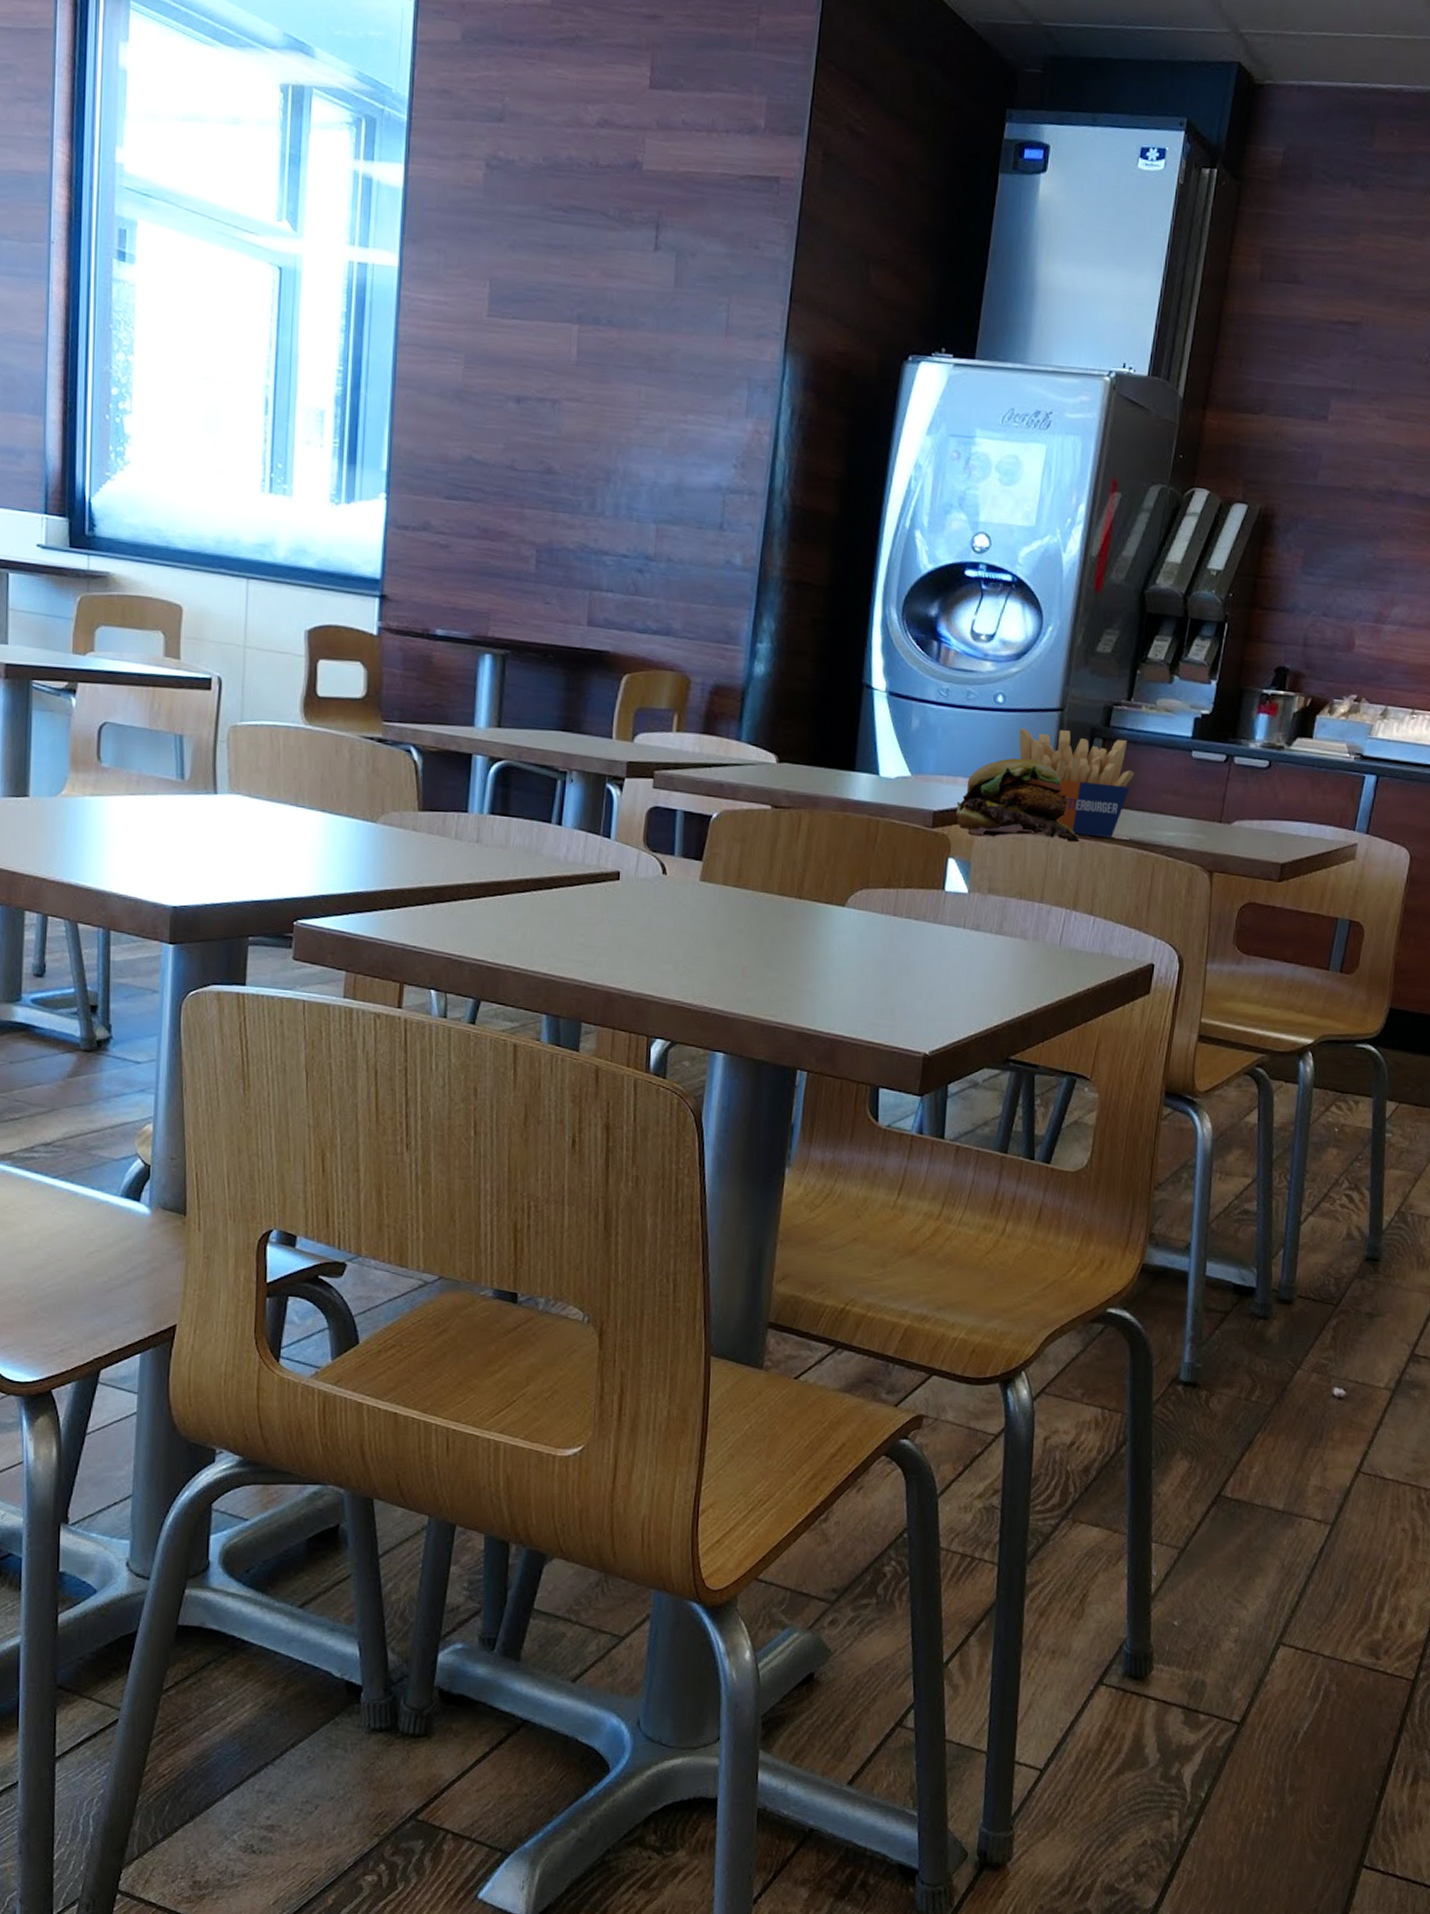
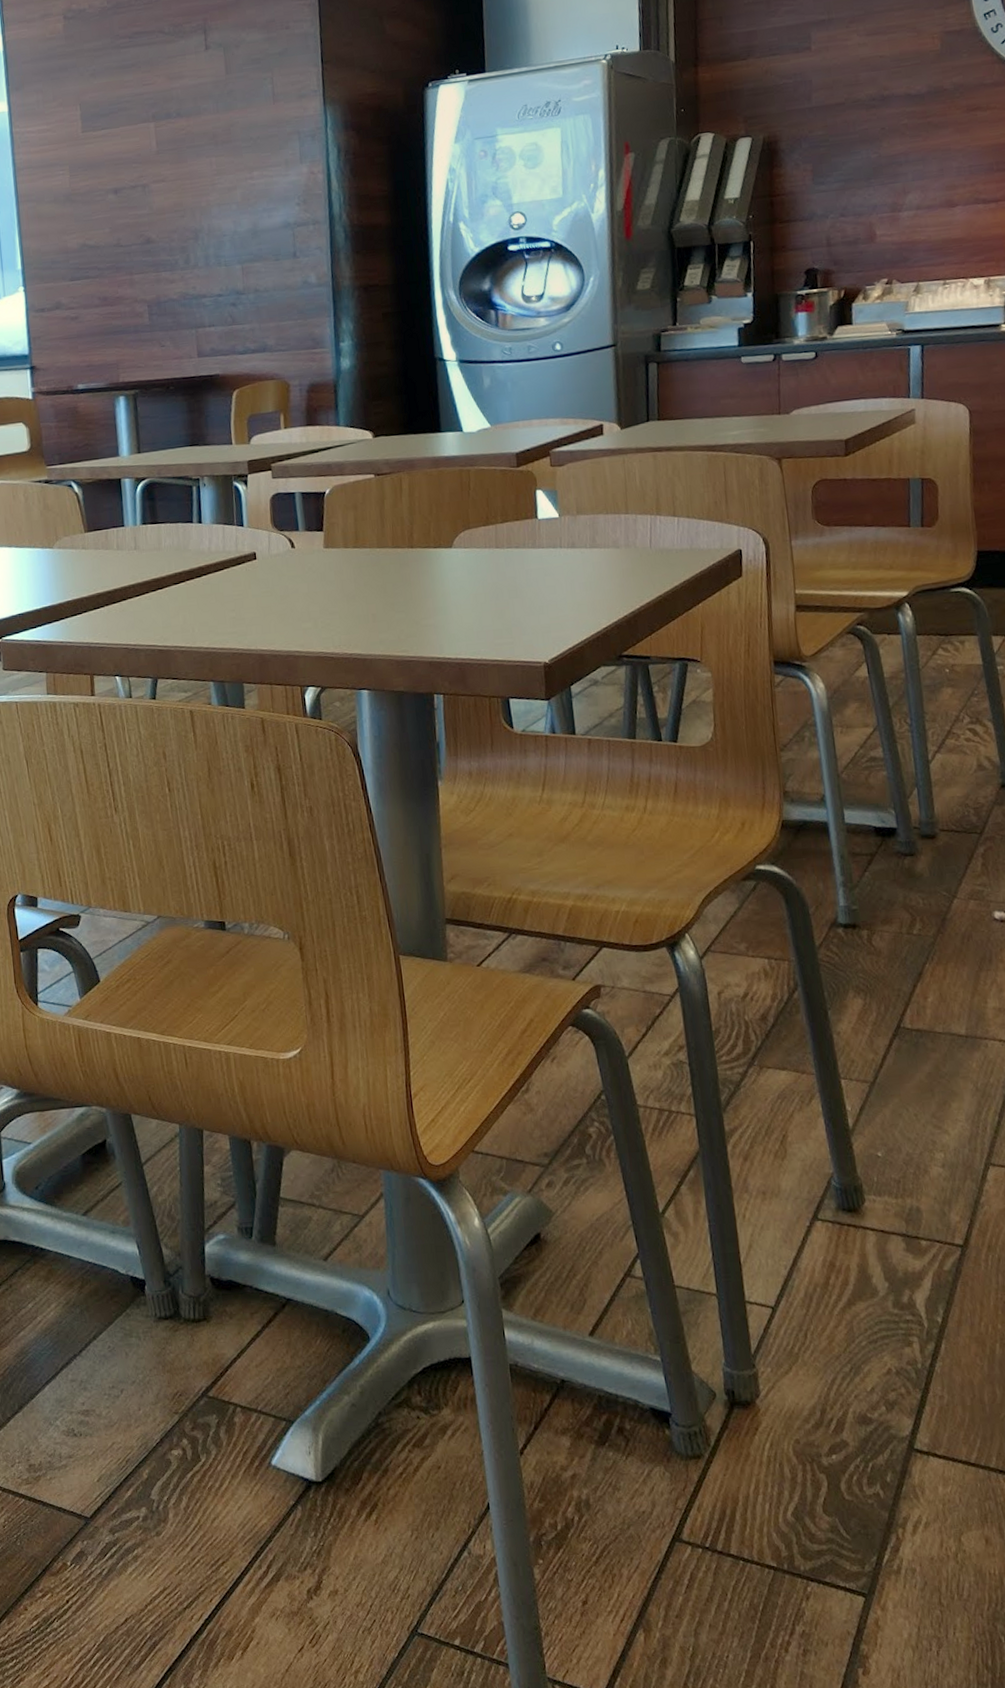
burger: present [956,758,1080,843] -> none [535,392,652,464]
french fries: present [1018,728,1135,838] -> none [580,359,692,449]

